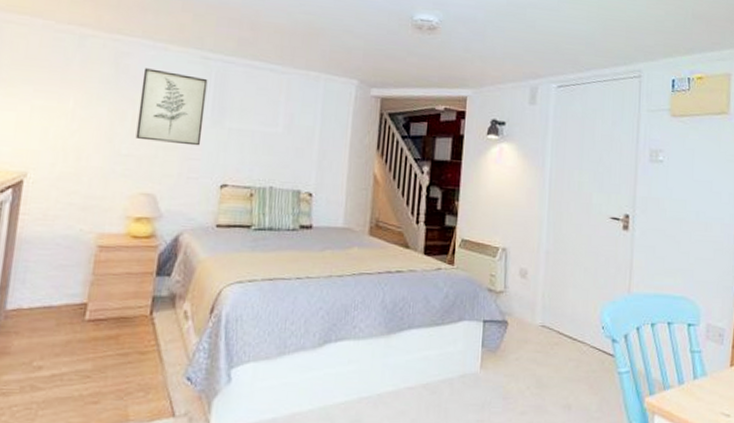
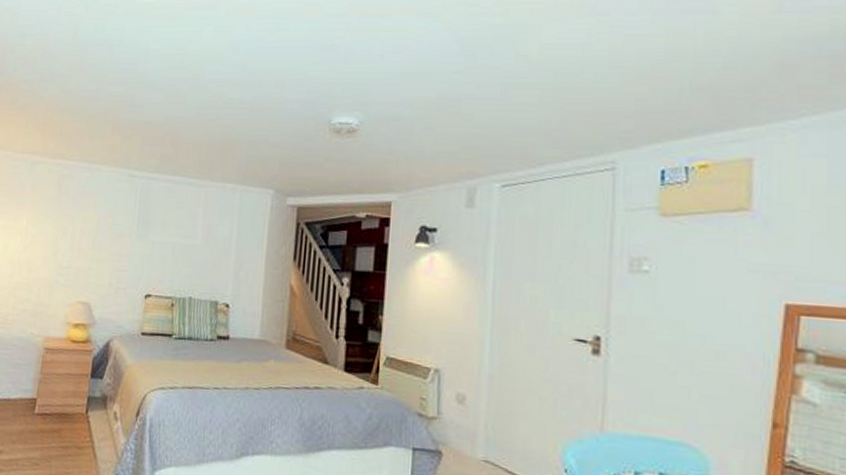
wall art: present [135,68,208,146] -> none [74,188,134,259]

